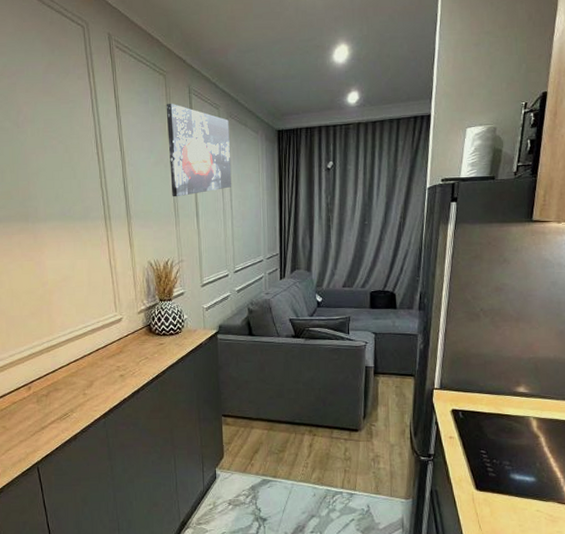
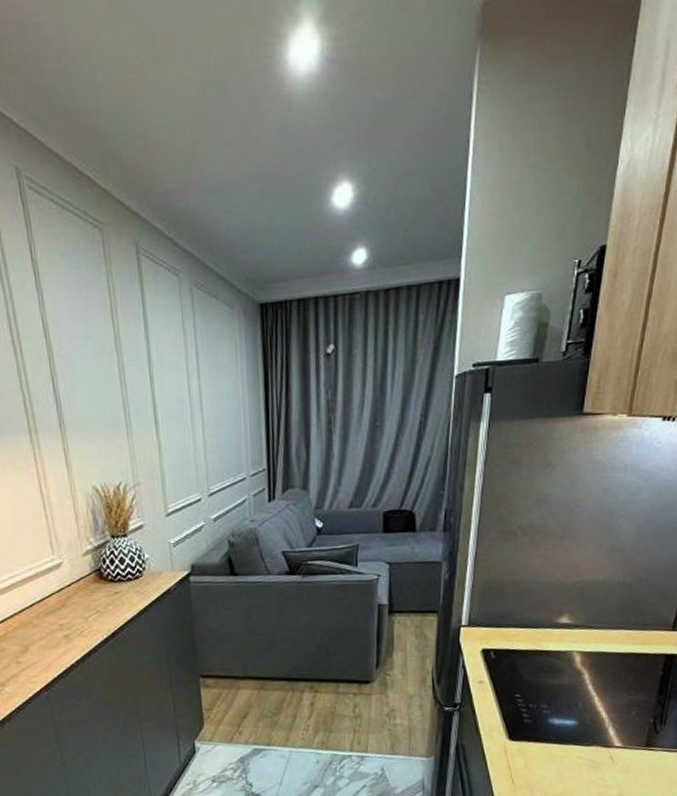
wall art: present [166,103,232,197] -> none [105,268,201,399]

